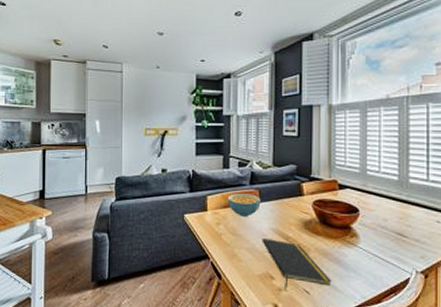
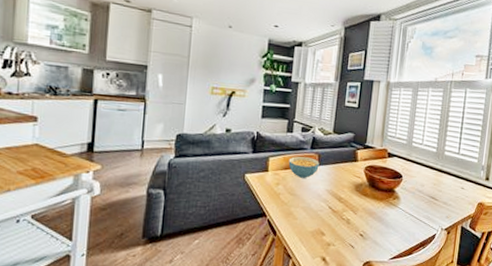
notepad: present [262,238,332,289] -> none [317,199,374,244]

